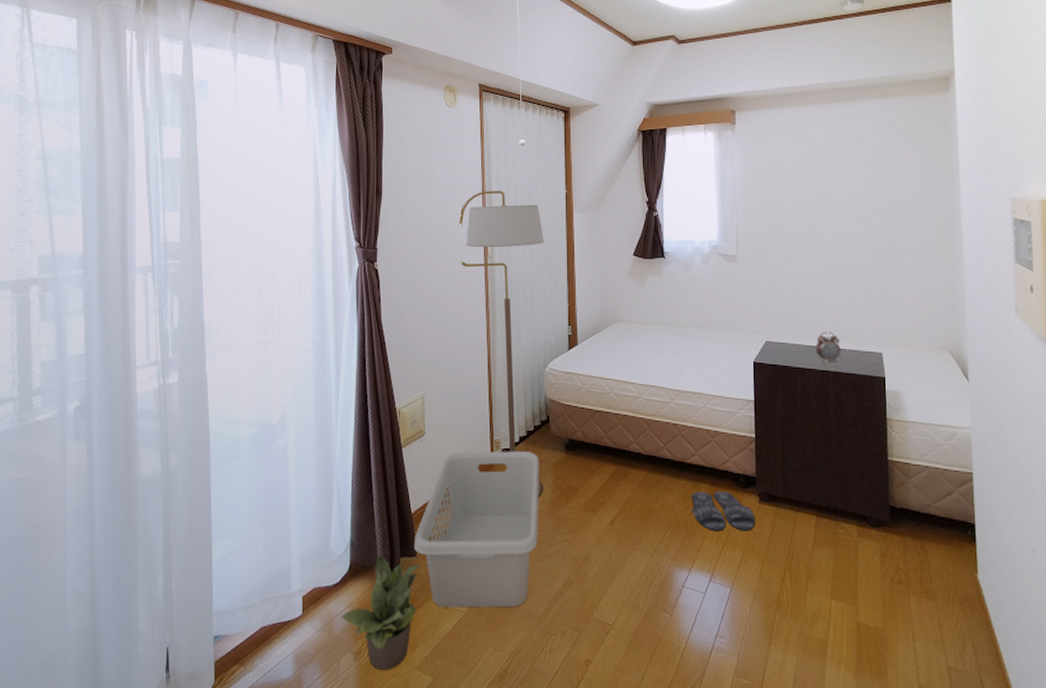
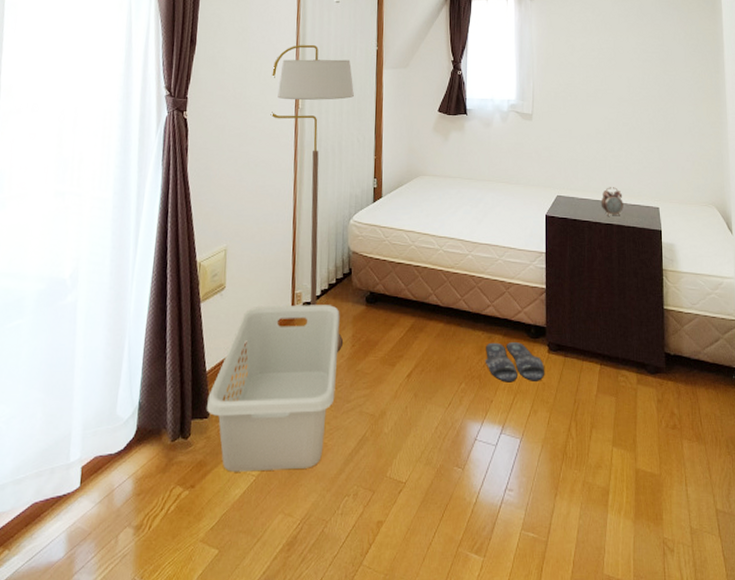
potted plant: present [341,555,420,670] -> none [122,417,212,544]

